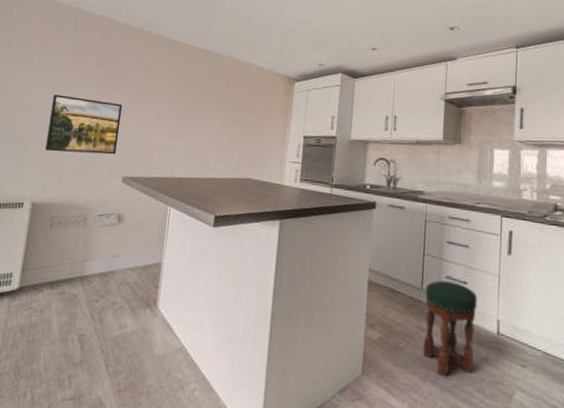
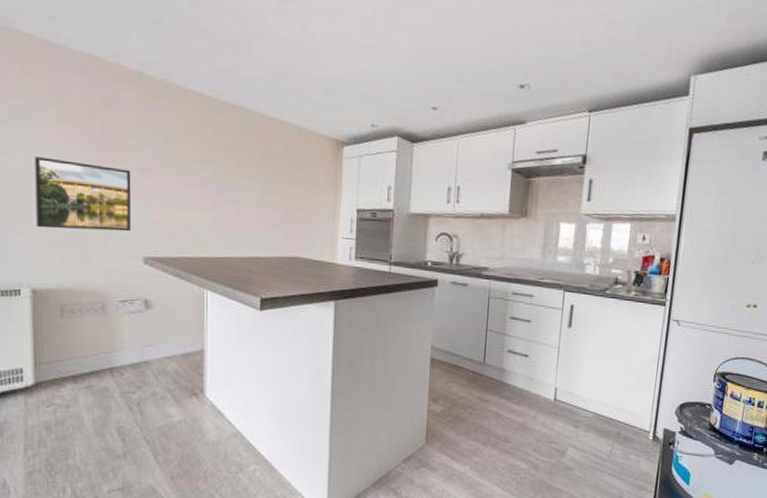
stool: present [423,280,477,378] -> none [484,354,537,441]

